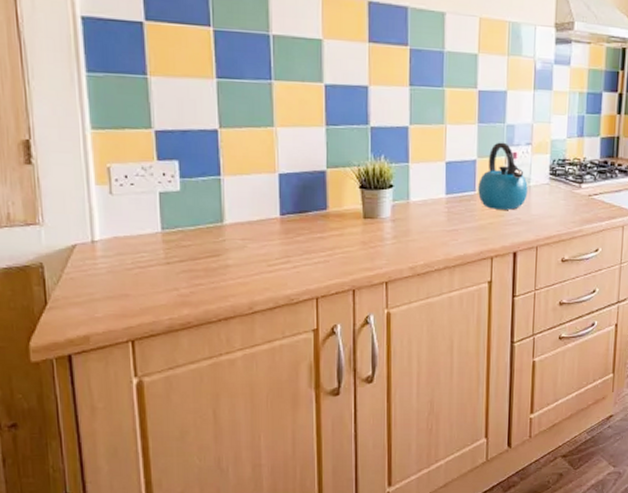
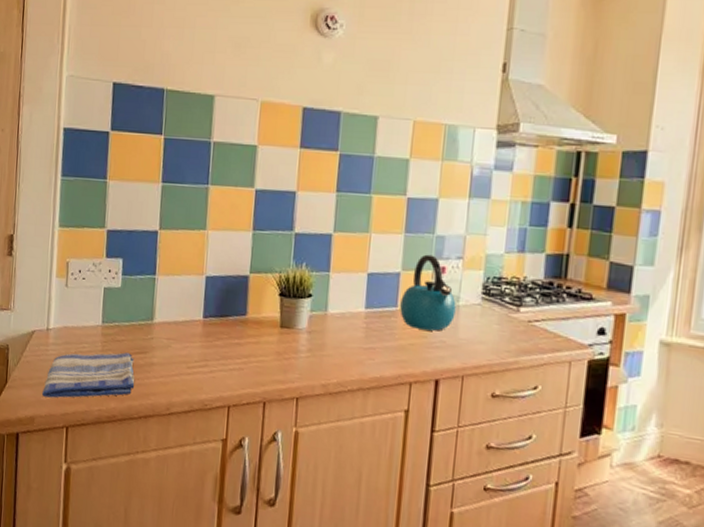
dish towel: none [95,258,210,313] -> present [41,352,135,398]

